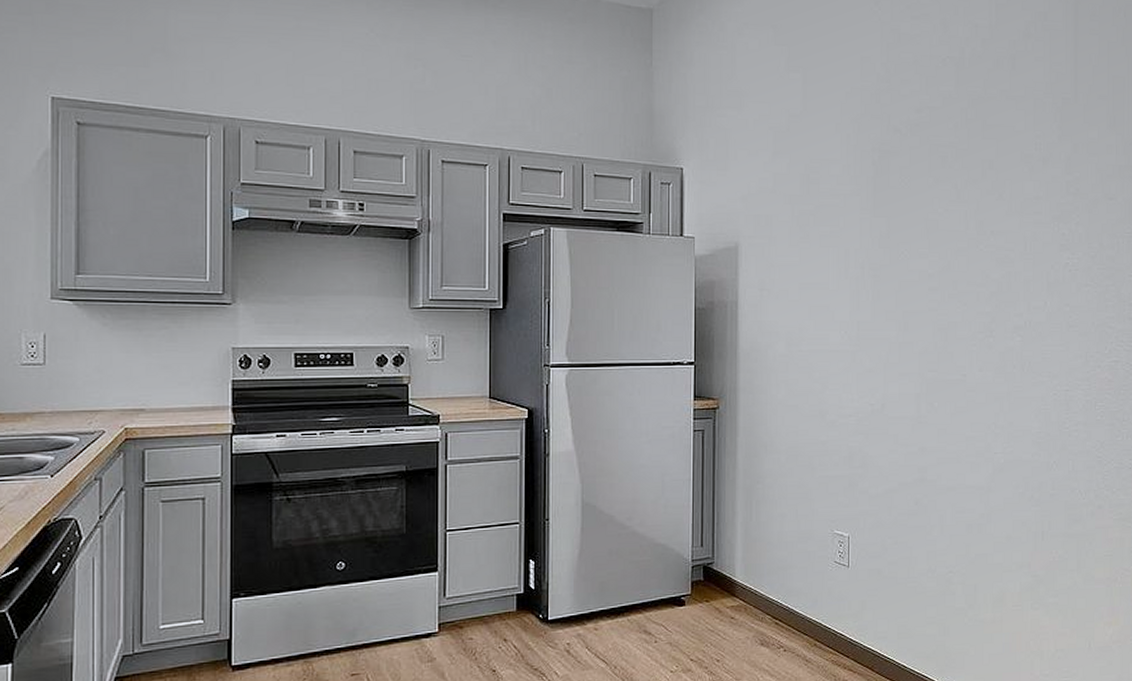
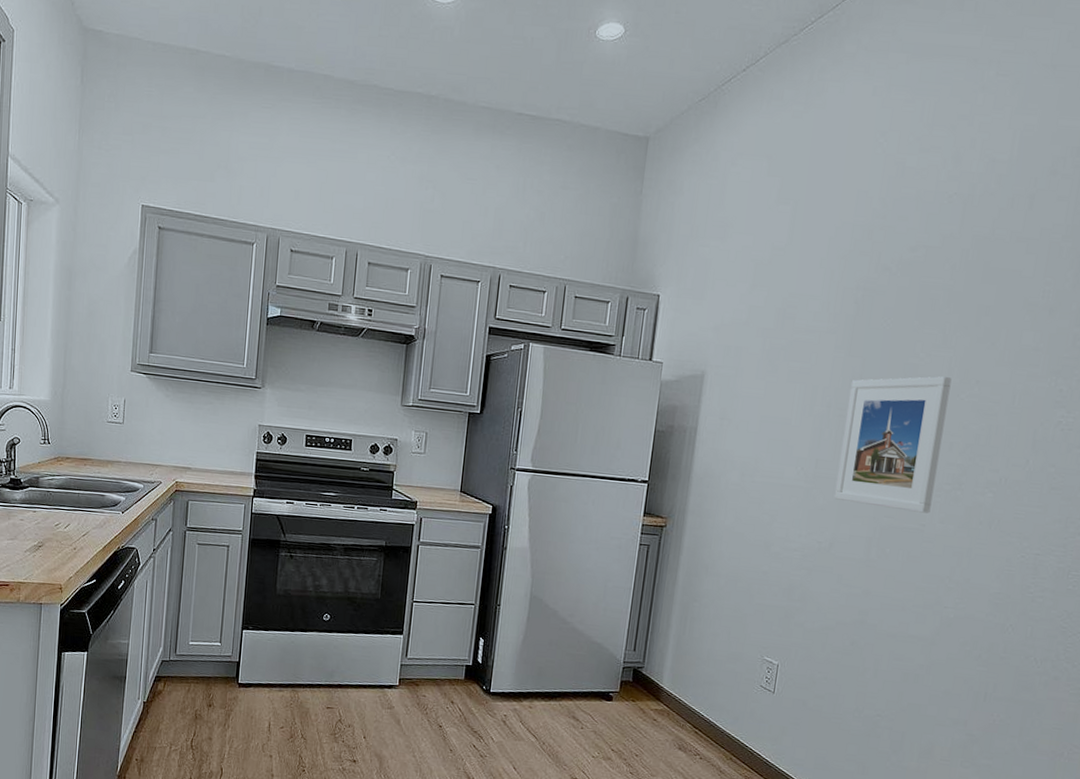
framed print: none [880,229,970,363] -> present [835,376,952,513]

